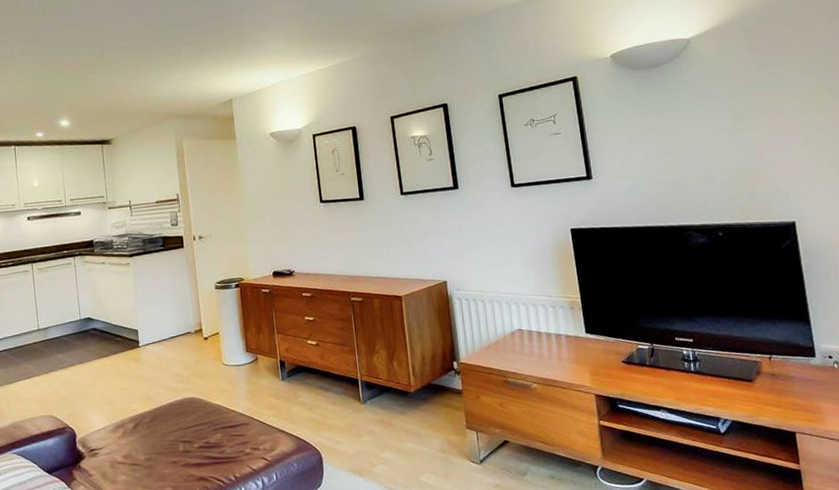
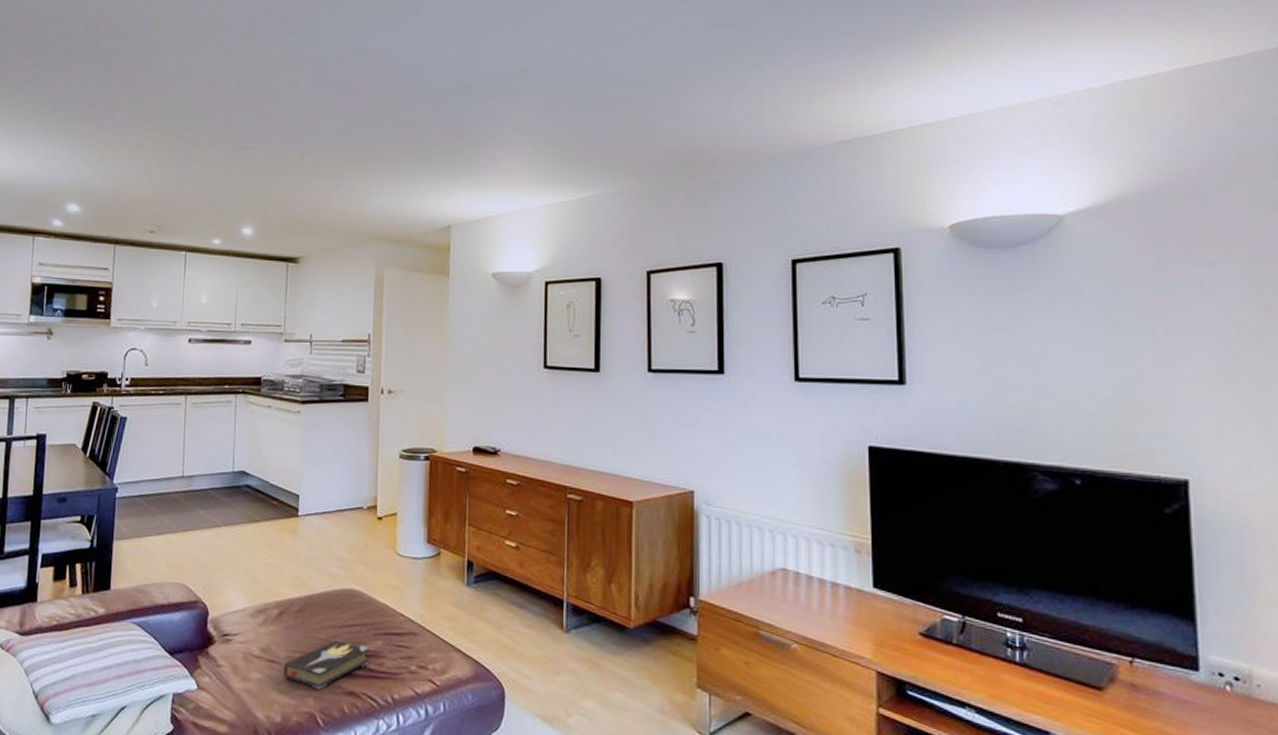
hardback book: none [144,439,213,480] -> present [283,640,370,690]

